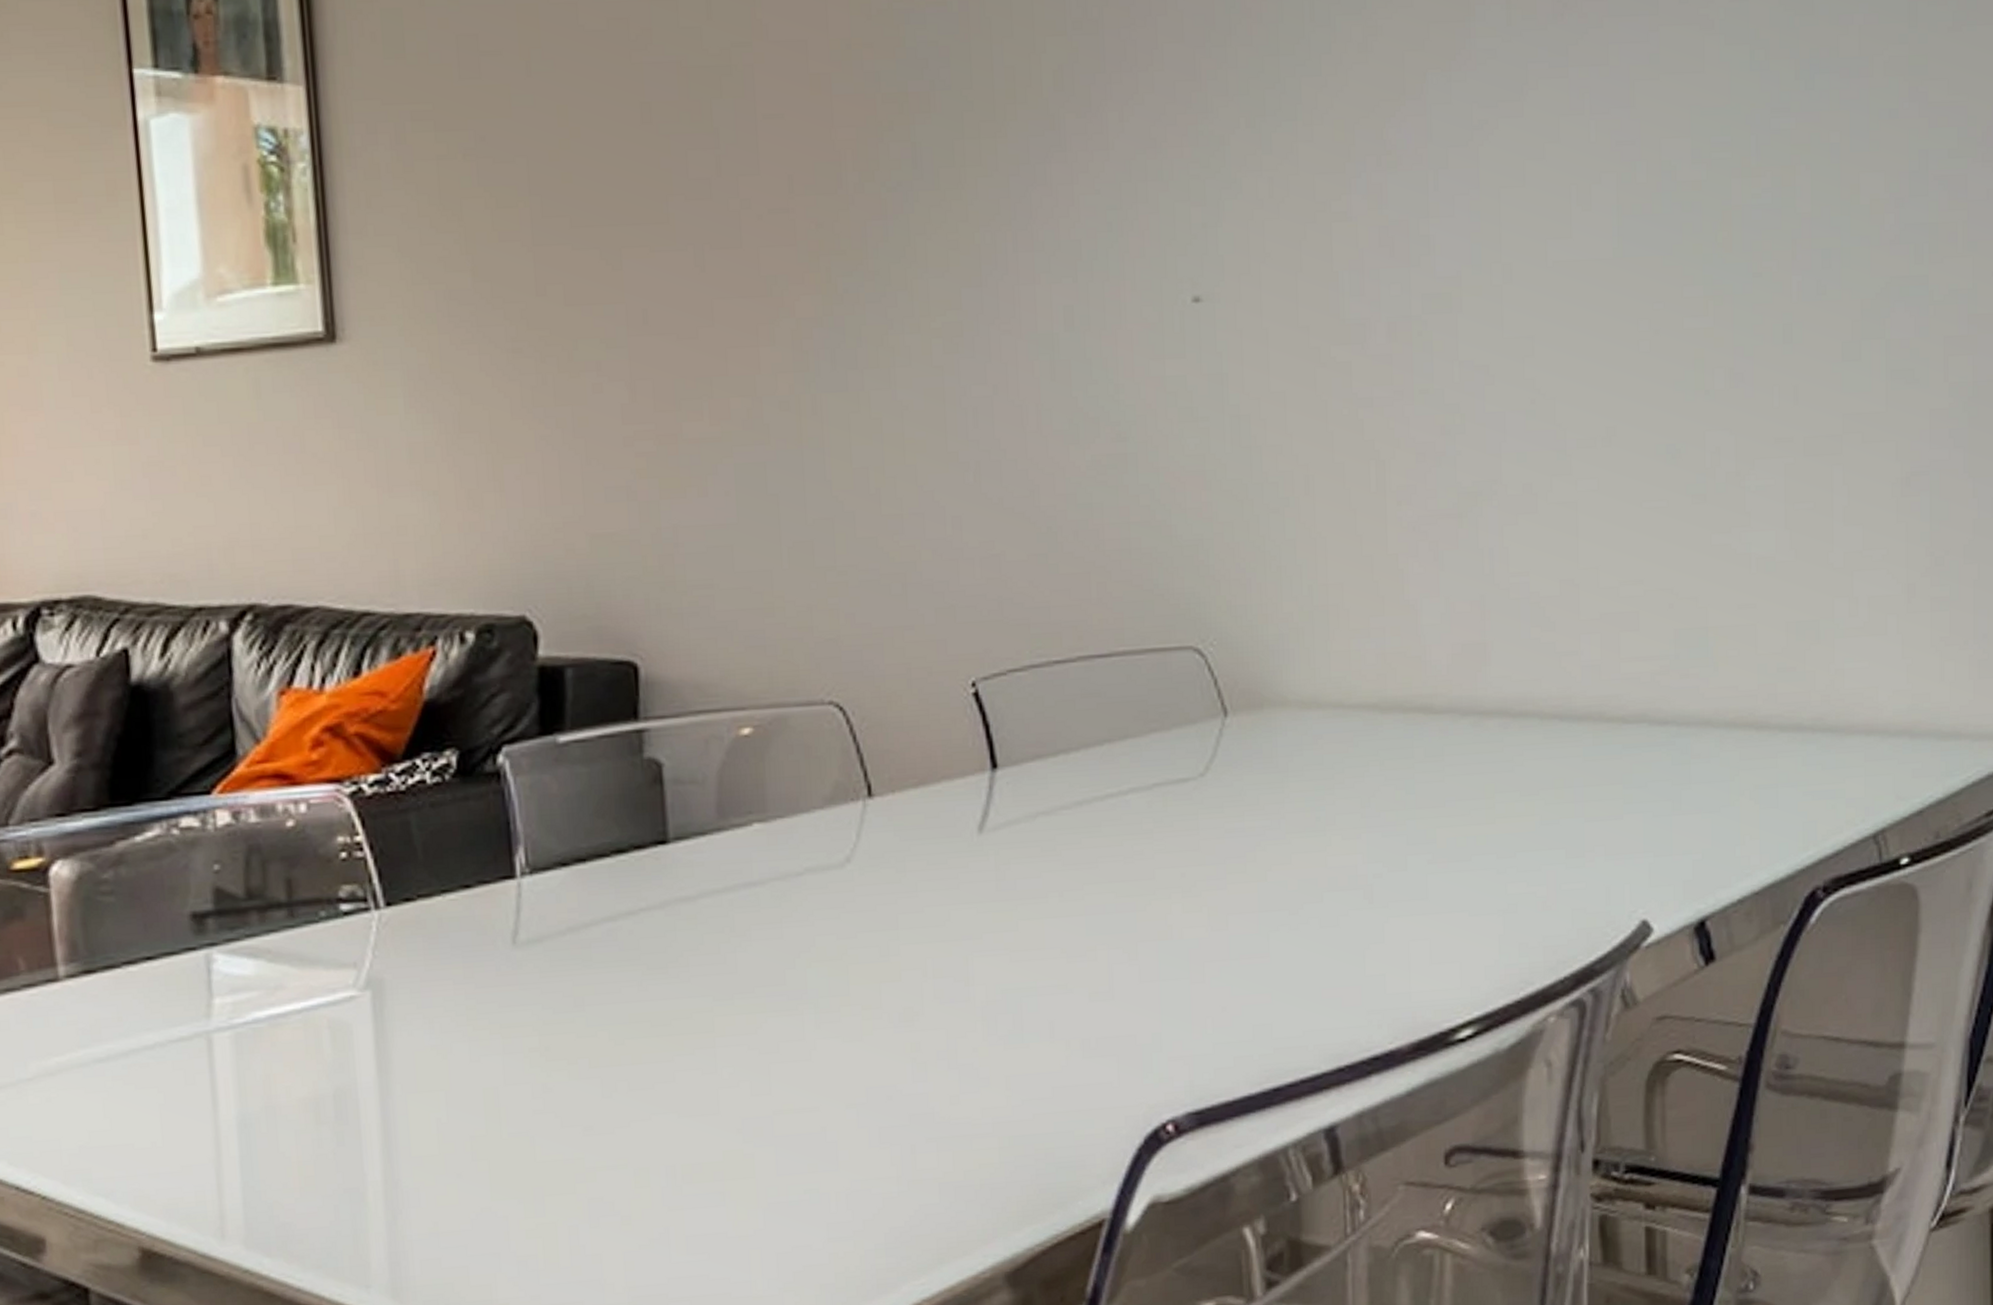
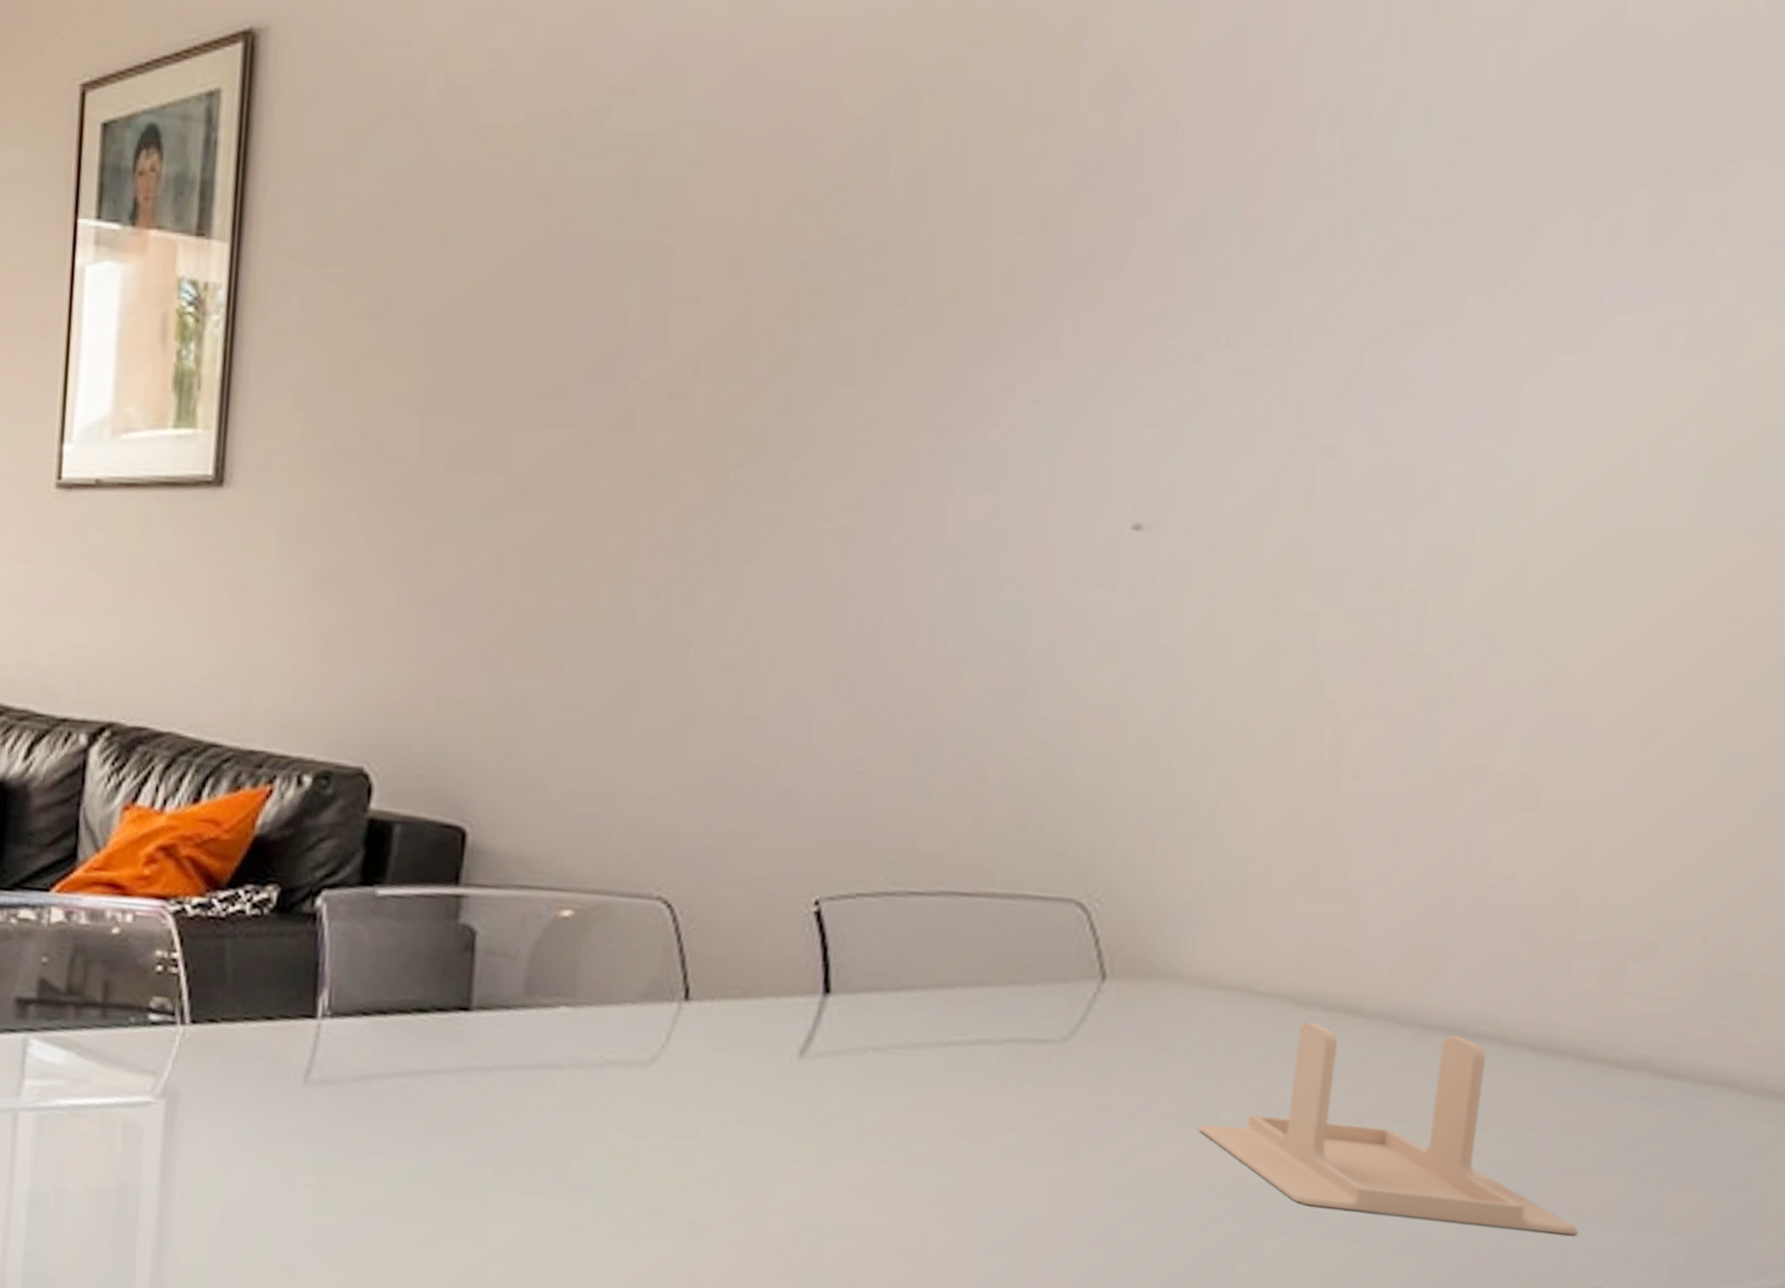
napkin holder: none [1321,718,1615,887] -> present [1200,1022,1578,1236]

